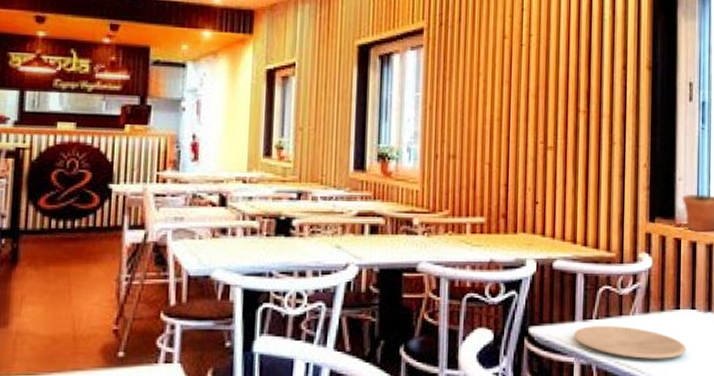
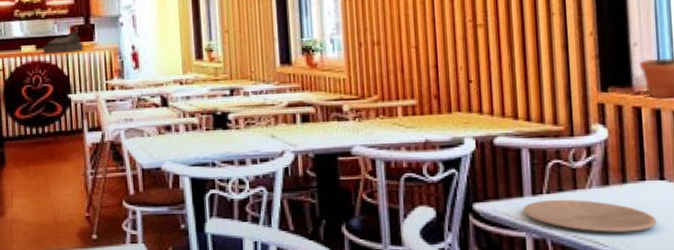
cash register: none [85,112,135,137] -> present [43,31,83,54]

